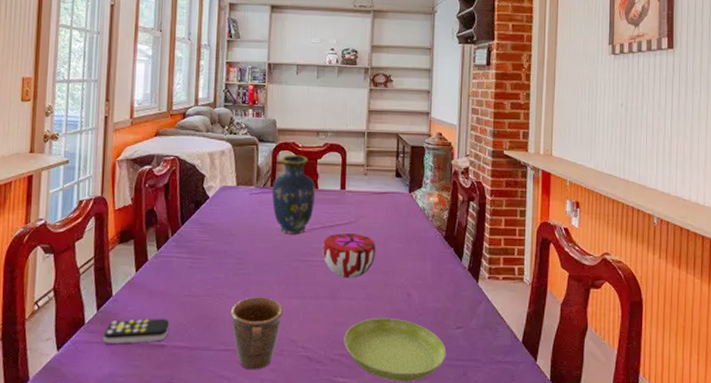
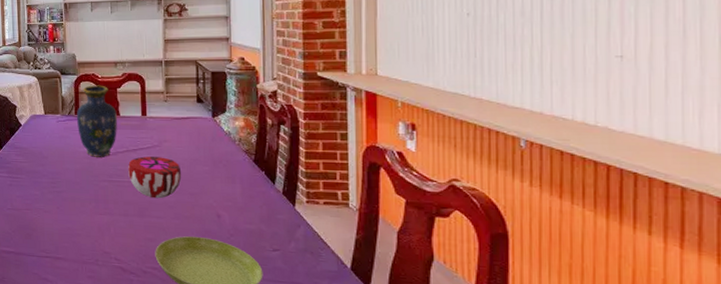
mug: present [230,297,283,370] -> none [48,212,95,276]

